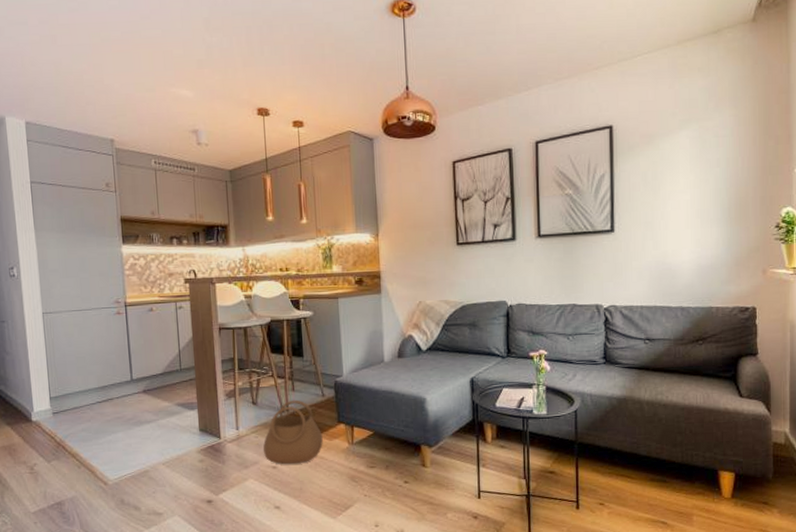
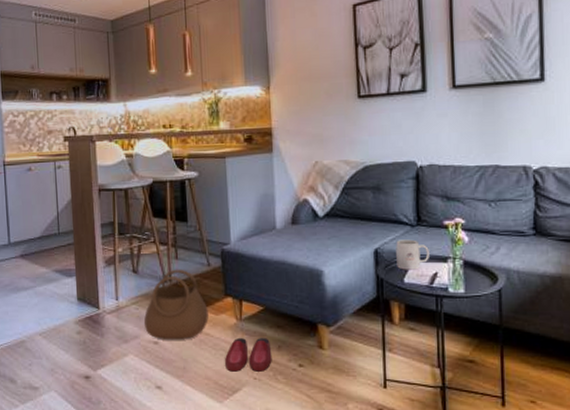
slippers: none [338,459,381,490] -> present [225,338,272,372]
mug: none [489,369,517,396] -> present [396,239,429,270]

